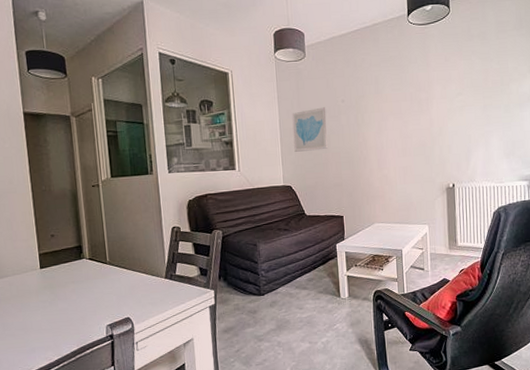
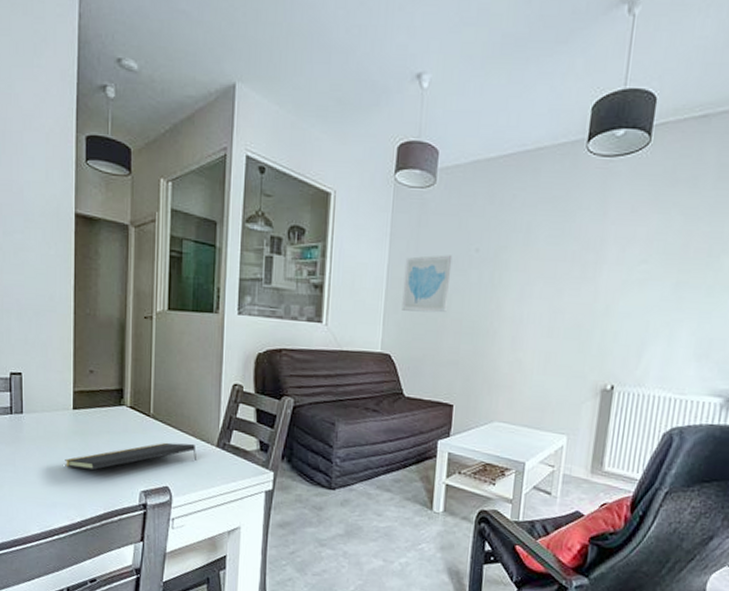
notepad: none [38,279,150,317] -> present [65,442,196,471]

